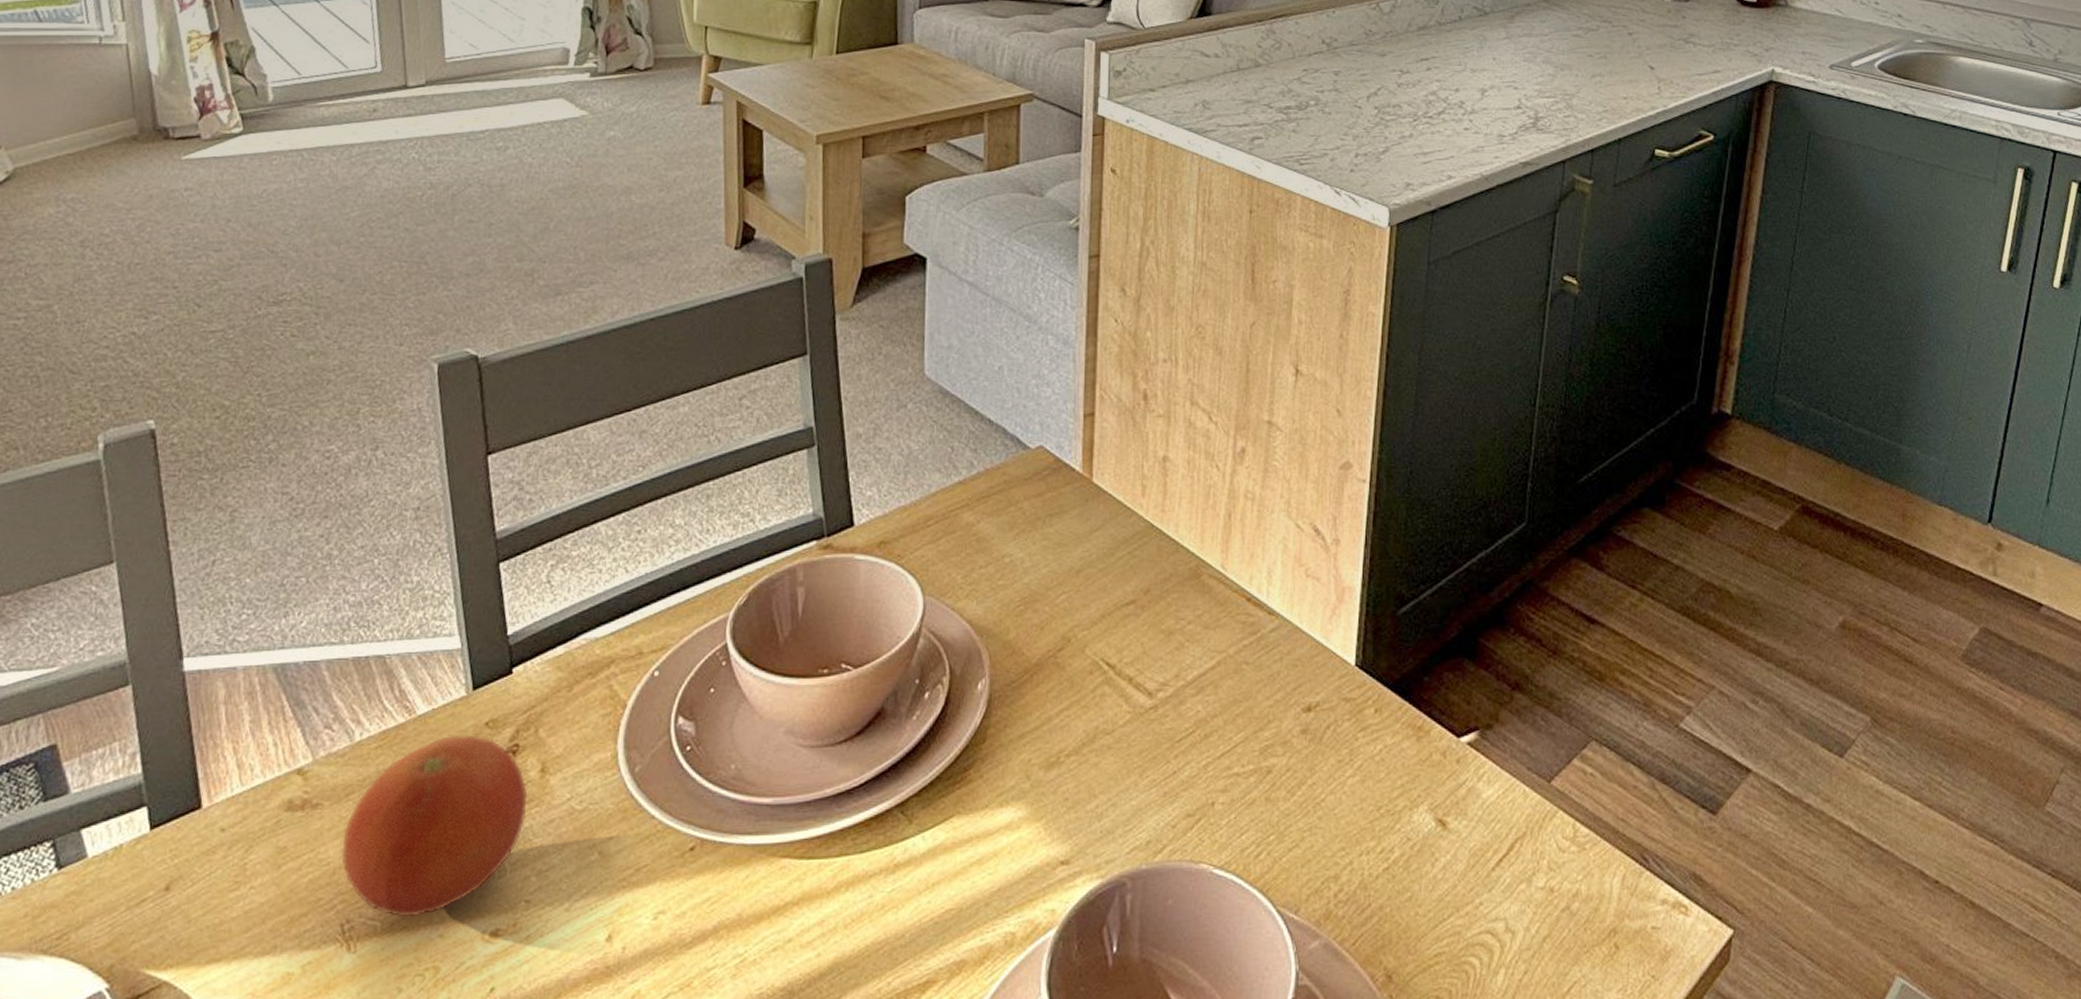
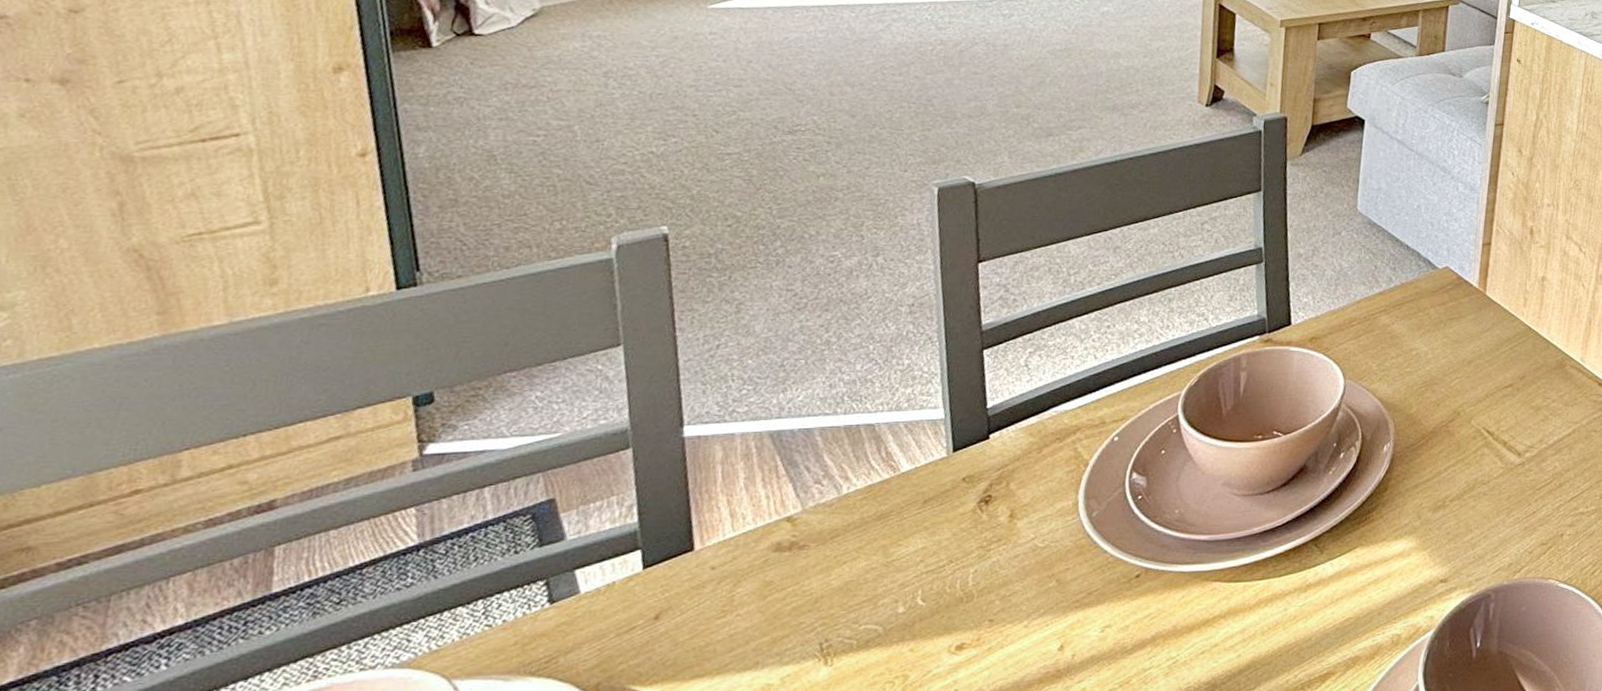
fruit: present [341,735,528,918] -> none [824,488,997,637]

